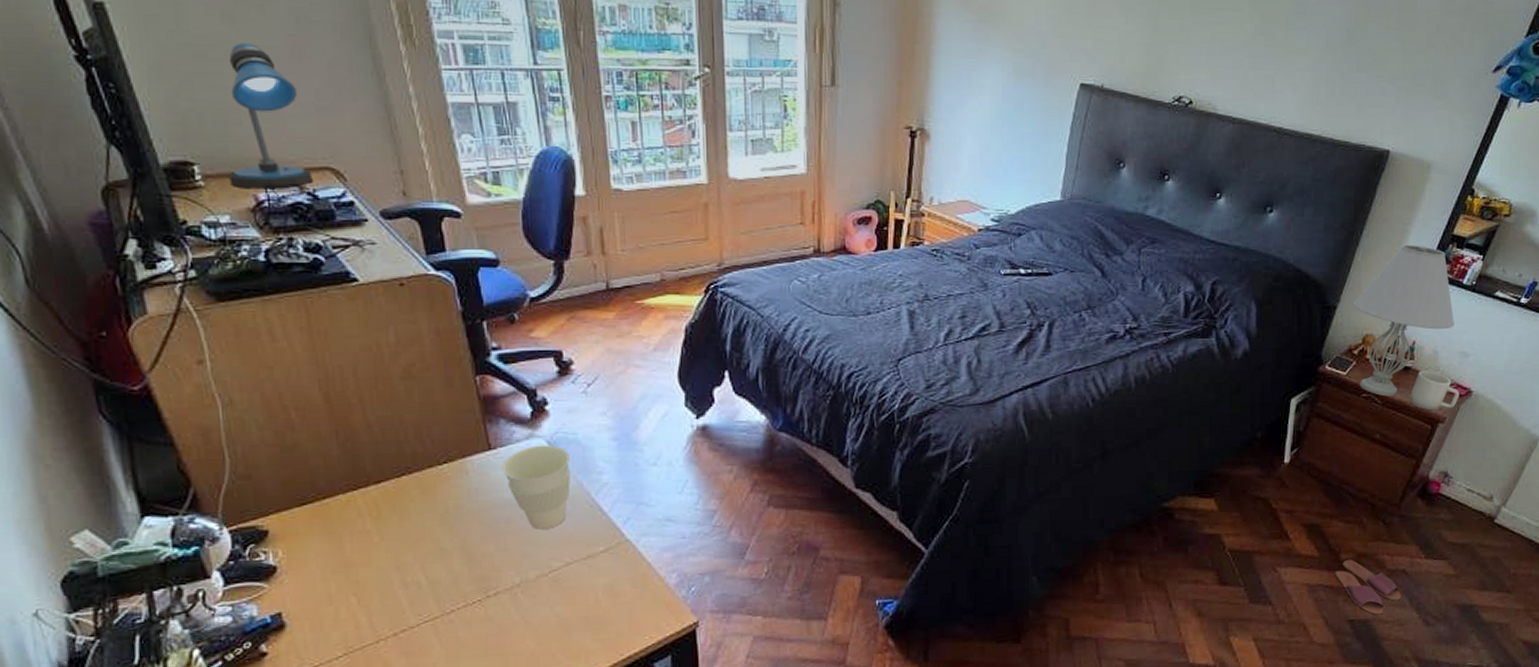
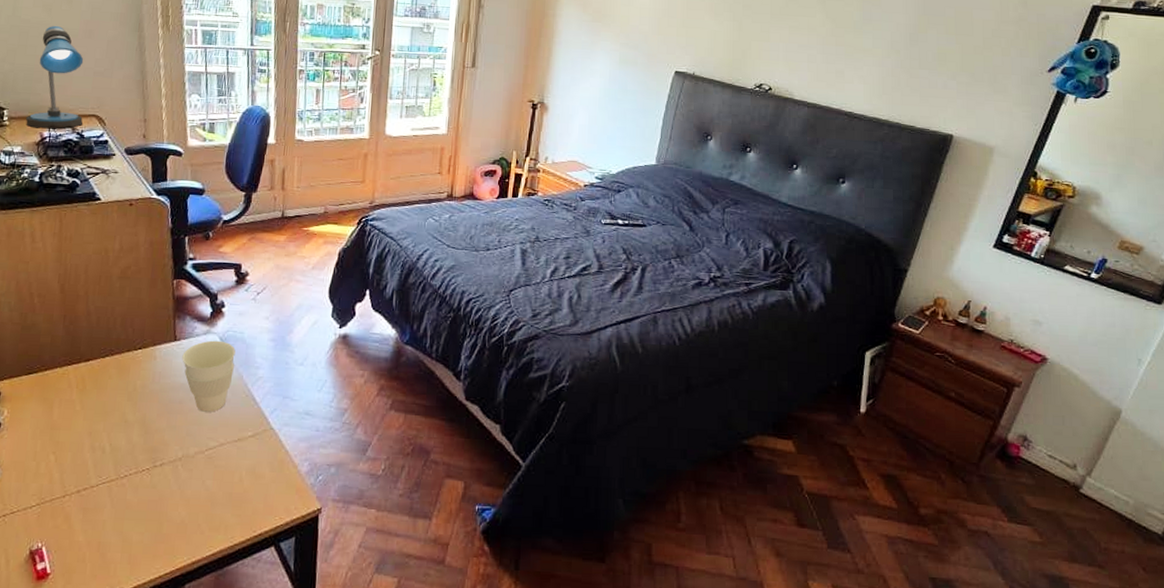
slippers: present [1335,559,1401,615] -> none [914,514,985,576]
table lamp: present [1354,245,1455,397] -> none [924,218,1025,357]
mug: present [1410,369,1460,410] -> none [984,334,1035,374]

